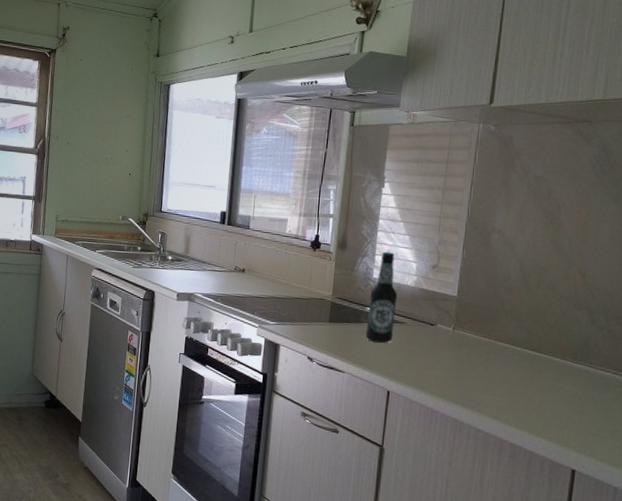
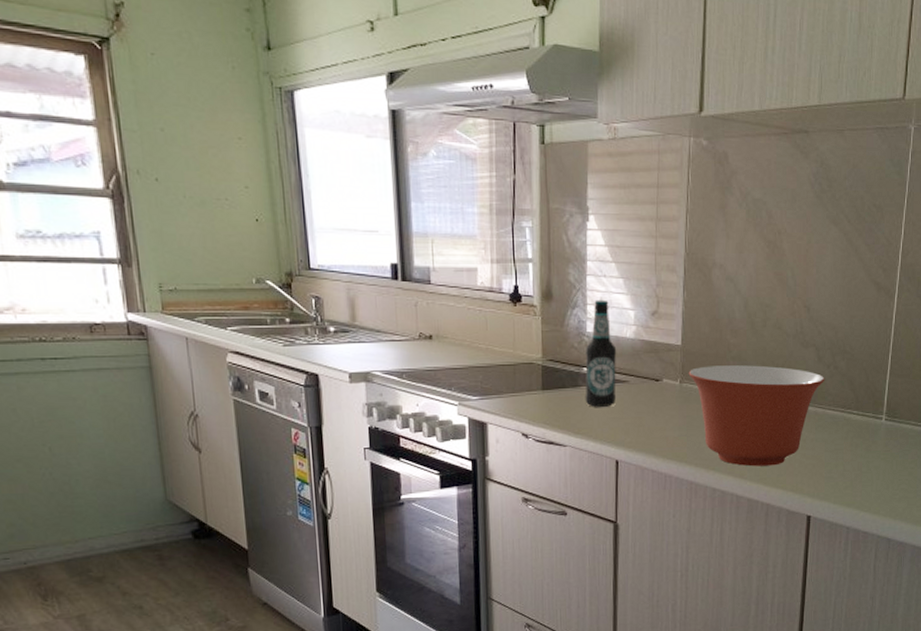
mixing bowl: none [462,317,598,416] -> present [688,365,825,467]

